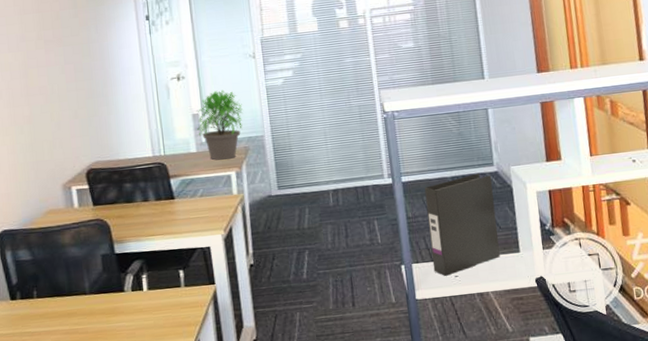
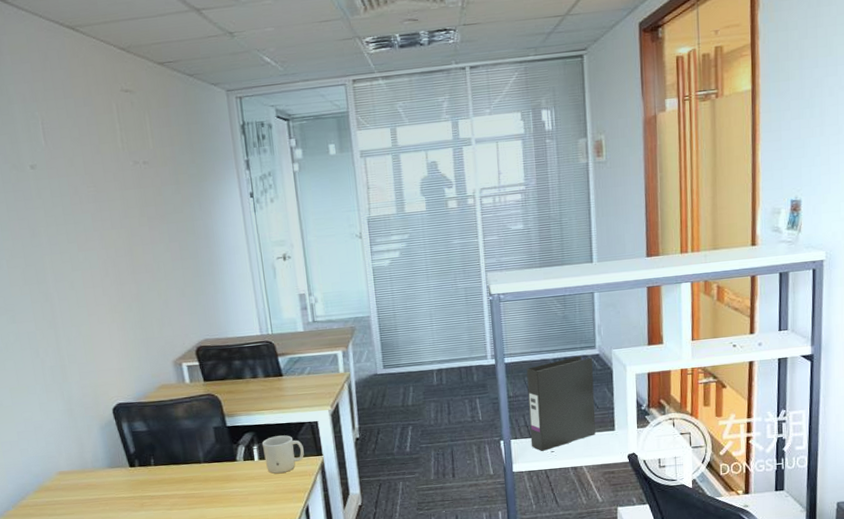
mug: none [151,262,196,305] -> present [261,435,304,474]
potted plant: present [197,90,243,161] -> none [303,270,350,340]

